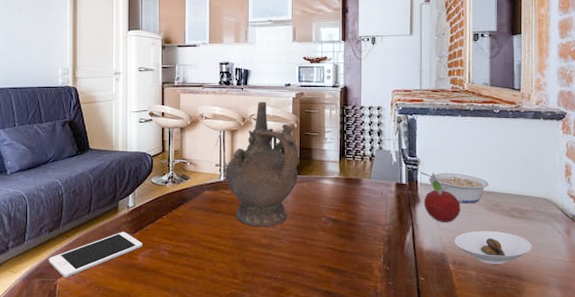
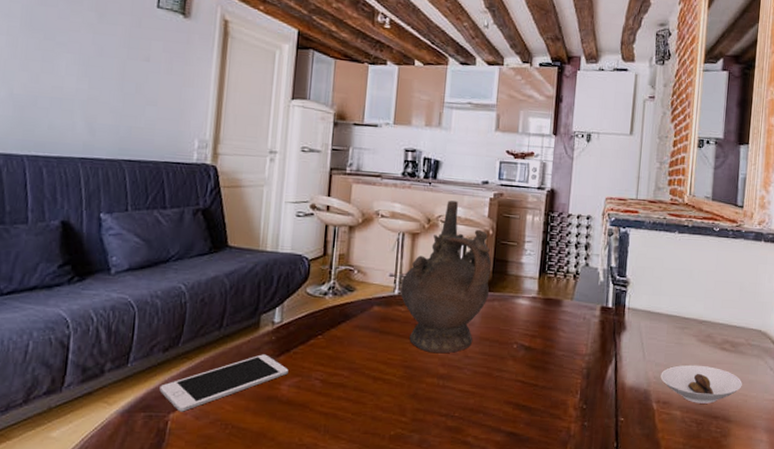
legume: present [421,172,489,204] -> none [629,294,702,334]
fruit: present [423,172,461,223] -> none [630,295,670,355]

